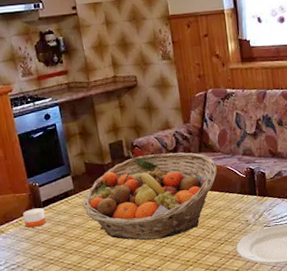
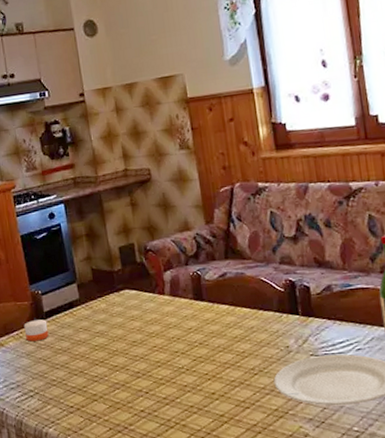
fruit basket: present [82,152,217,241] -> none [88,259,248,365]

